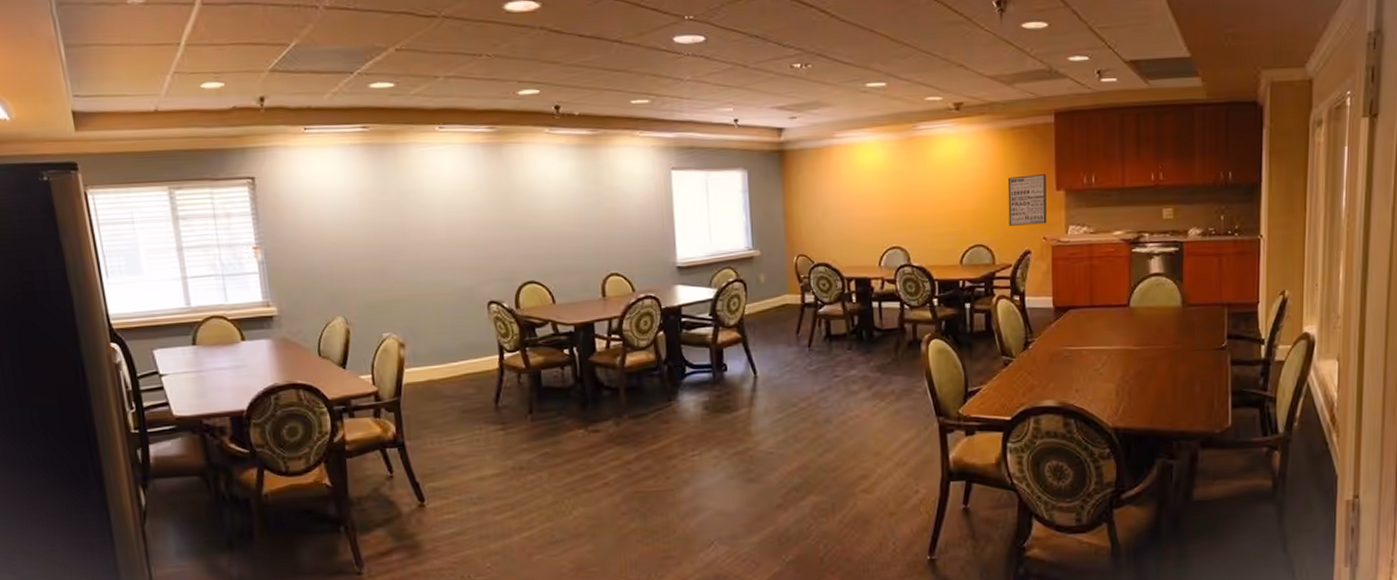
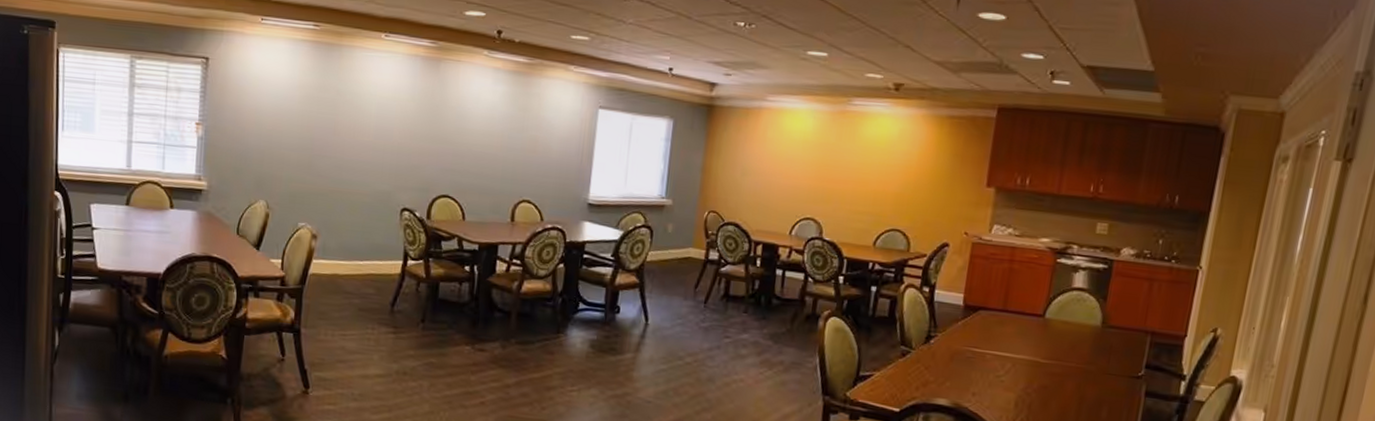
wall art: present [1007,174,1047,226] -> none [930,166,979,219]

